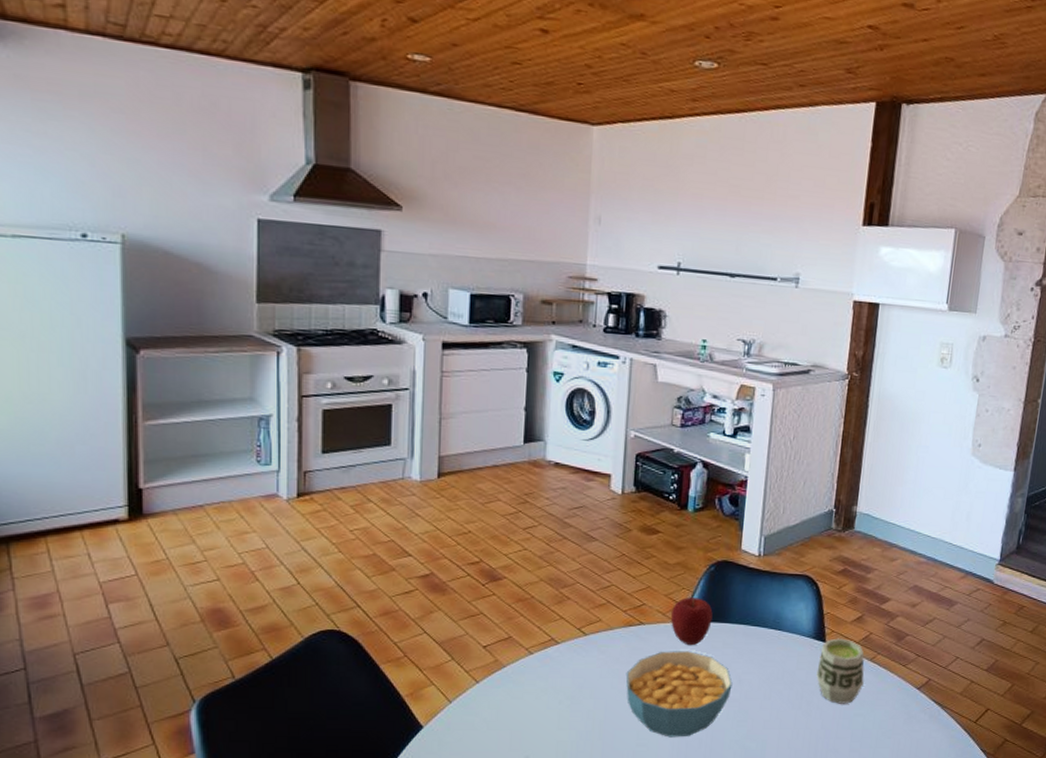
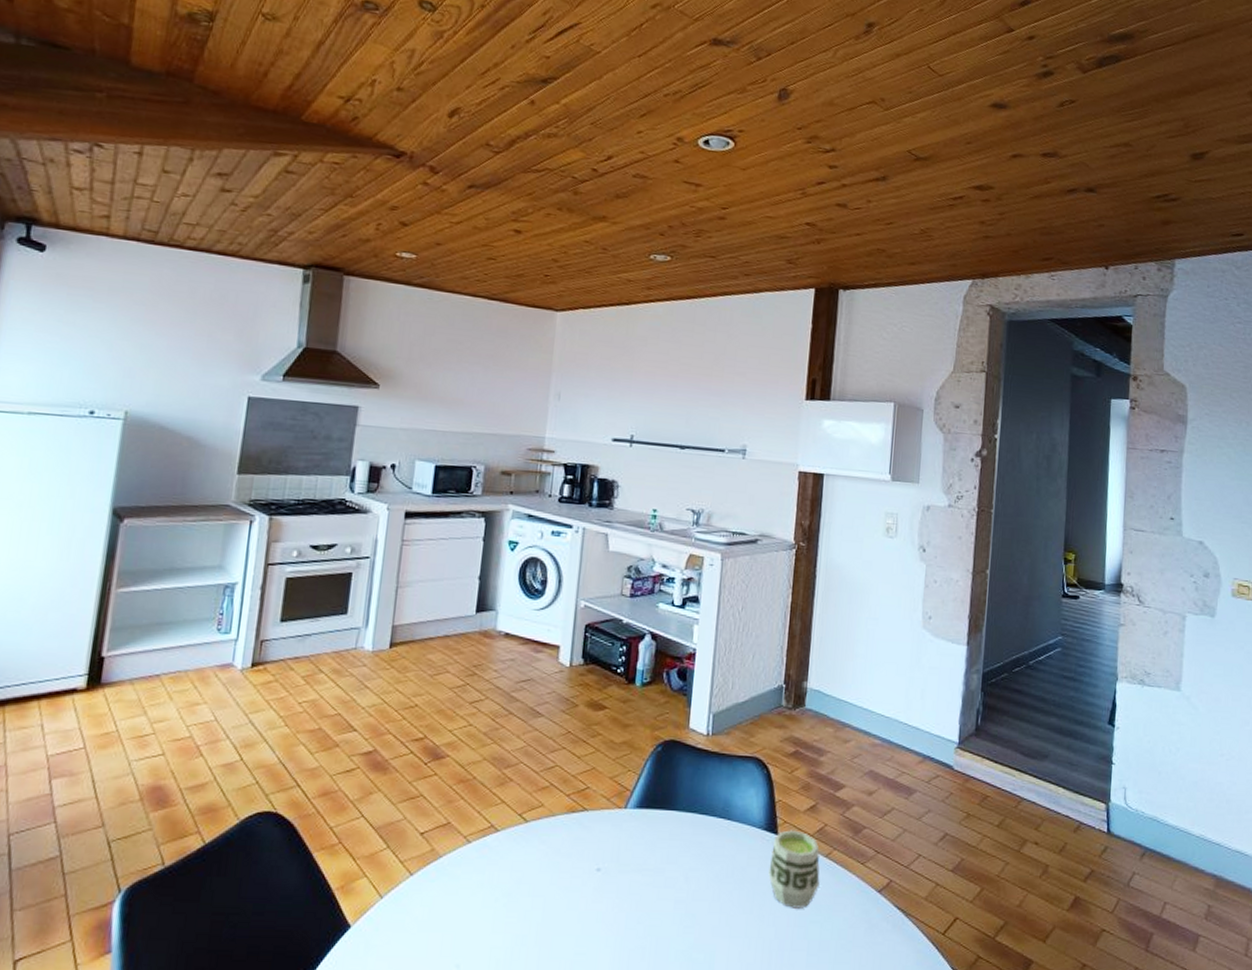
cereal bowl: present [626,651,732,738] -> none [566,841,679,945]
apple: present [671,597,713,646] -> none [615,780,659,836]

